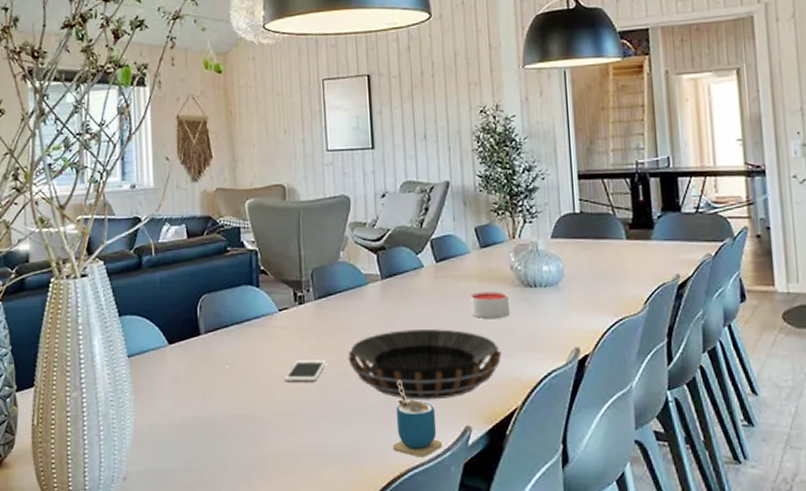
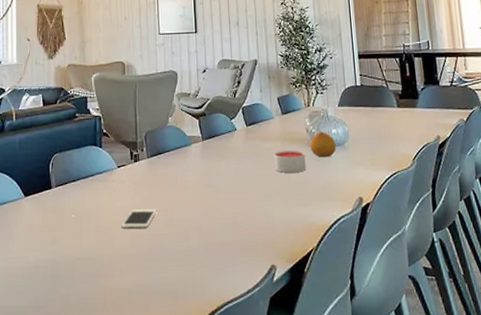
decorative bowl: present [347,329,502,400] -> none [174,182,300,243]
cup: present [392,380,442,457] -> none [211,226,252,293]
fruit: none [514,269,548,300] -> present [310,132,336,158]

